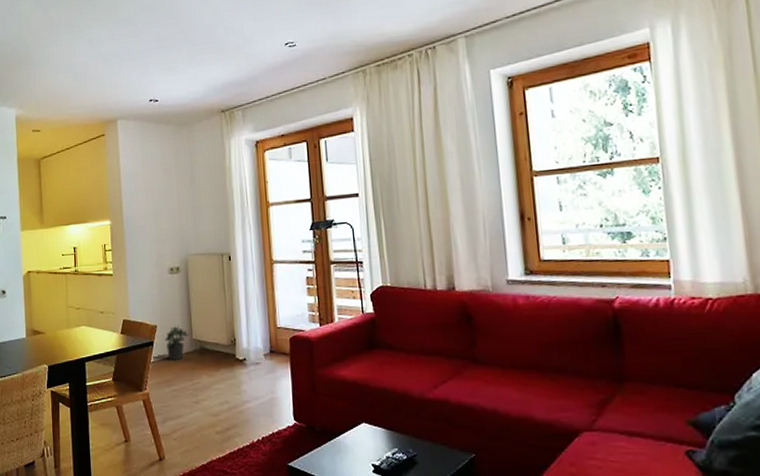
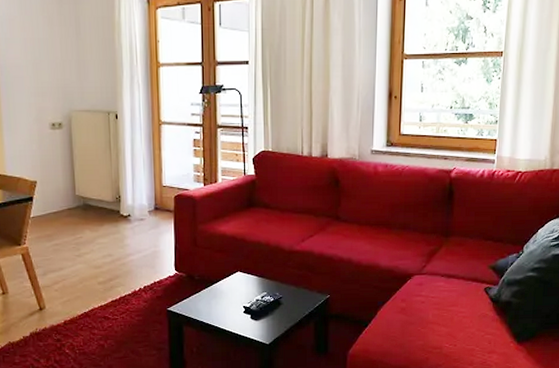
potted plant: present [165,325,189,361] -> none [46,181,72,216]

